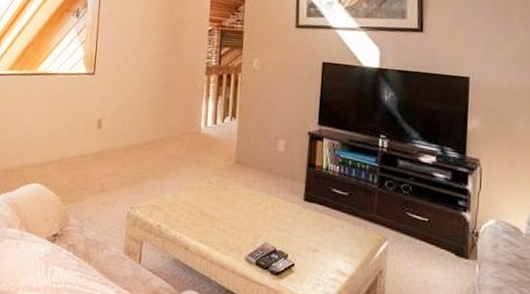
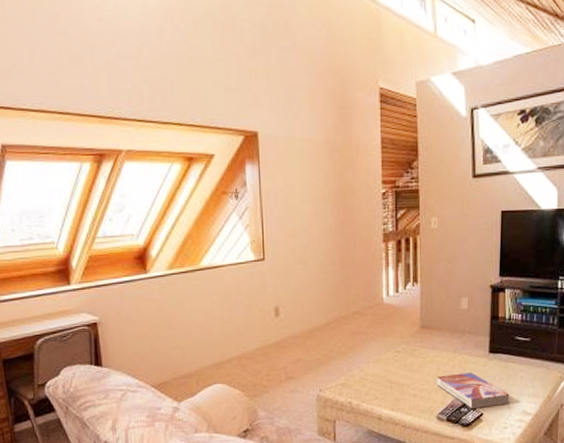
textbook: none [248,215,324,259] -> present [437,372,510,408]

